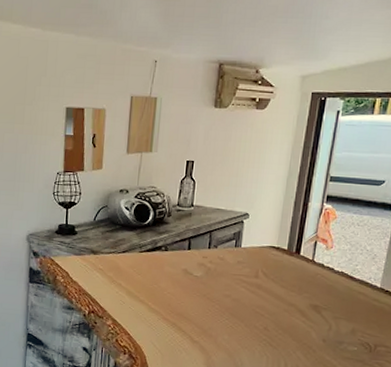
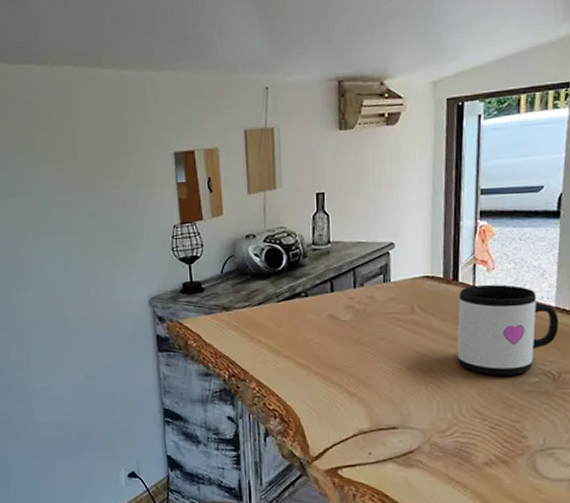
mug: none [289,260,382,342] -> present [457,284,559,375]

